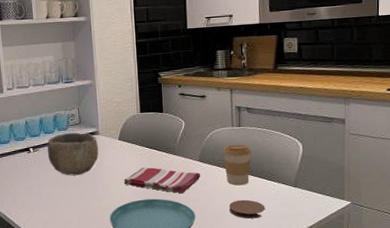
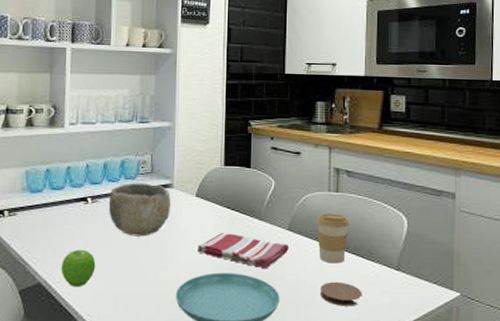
fruit: none [15,189,43,219] -> present [60,249,96,288]

